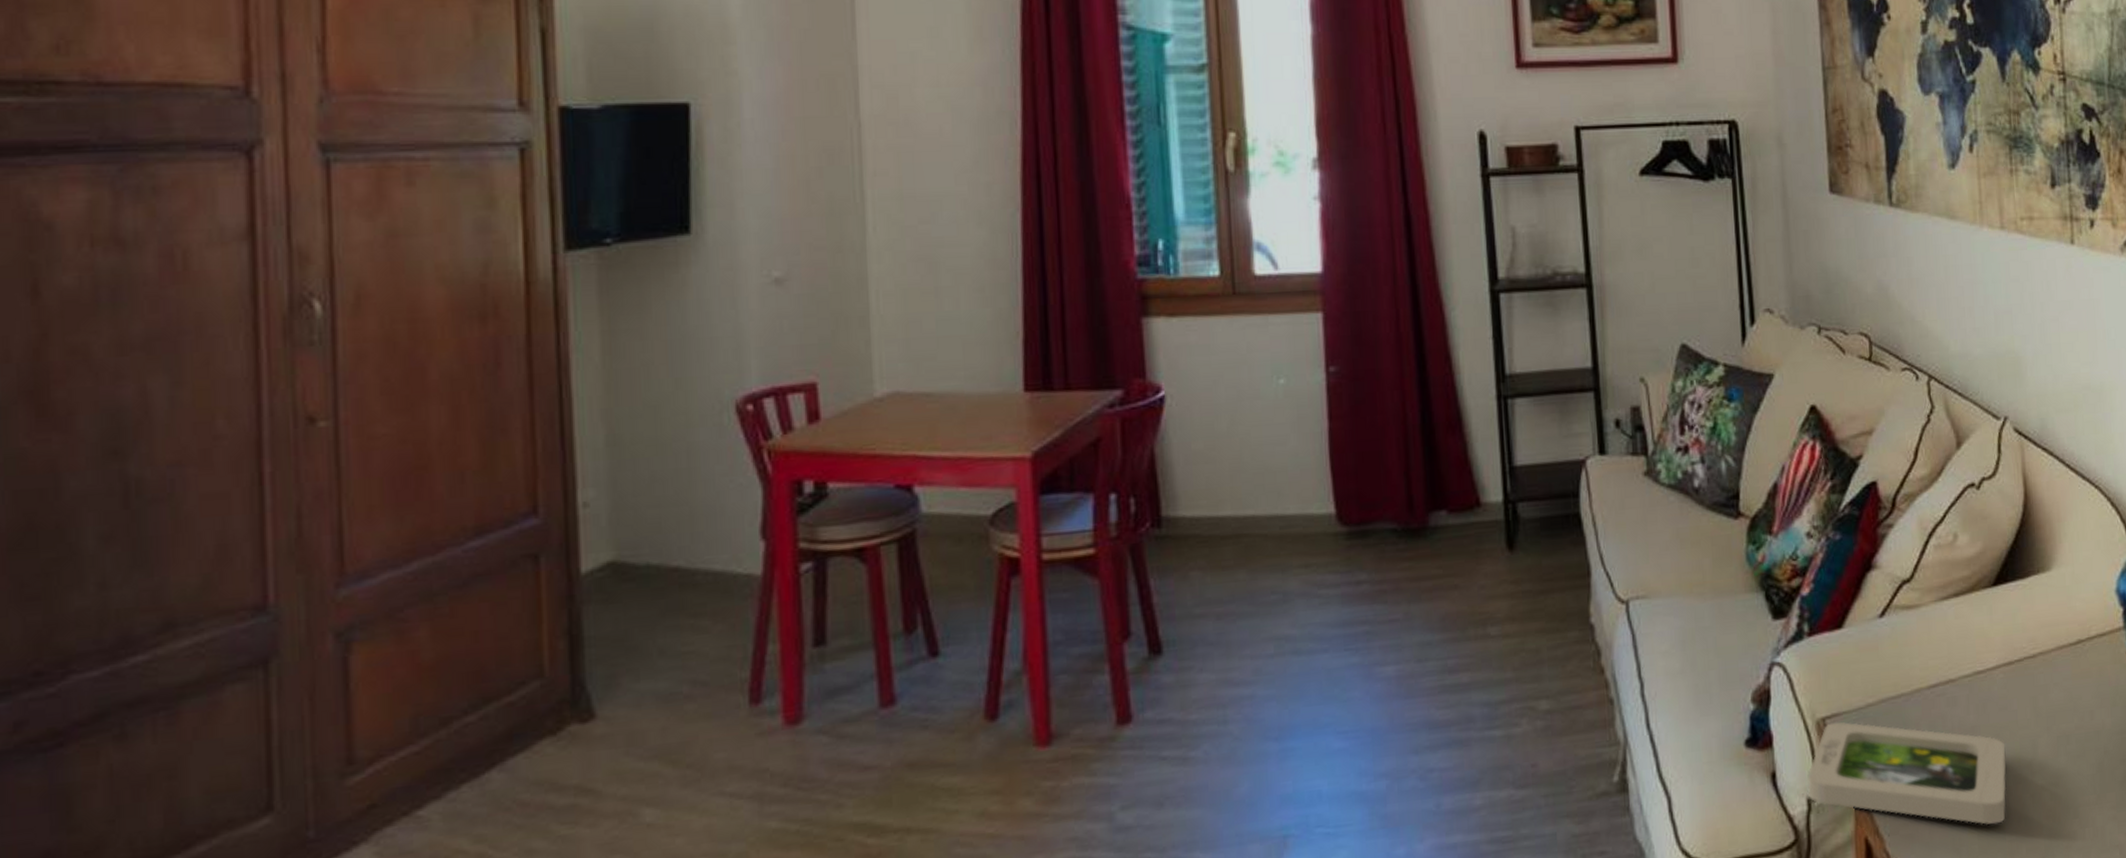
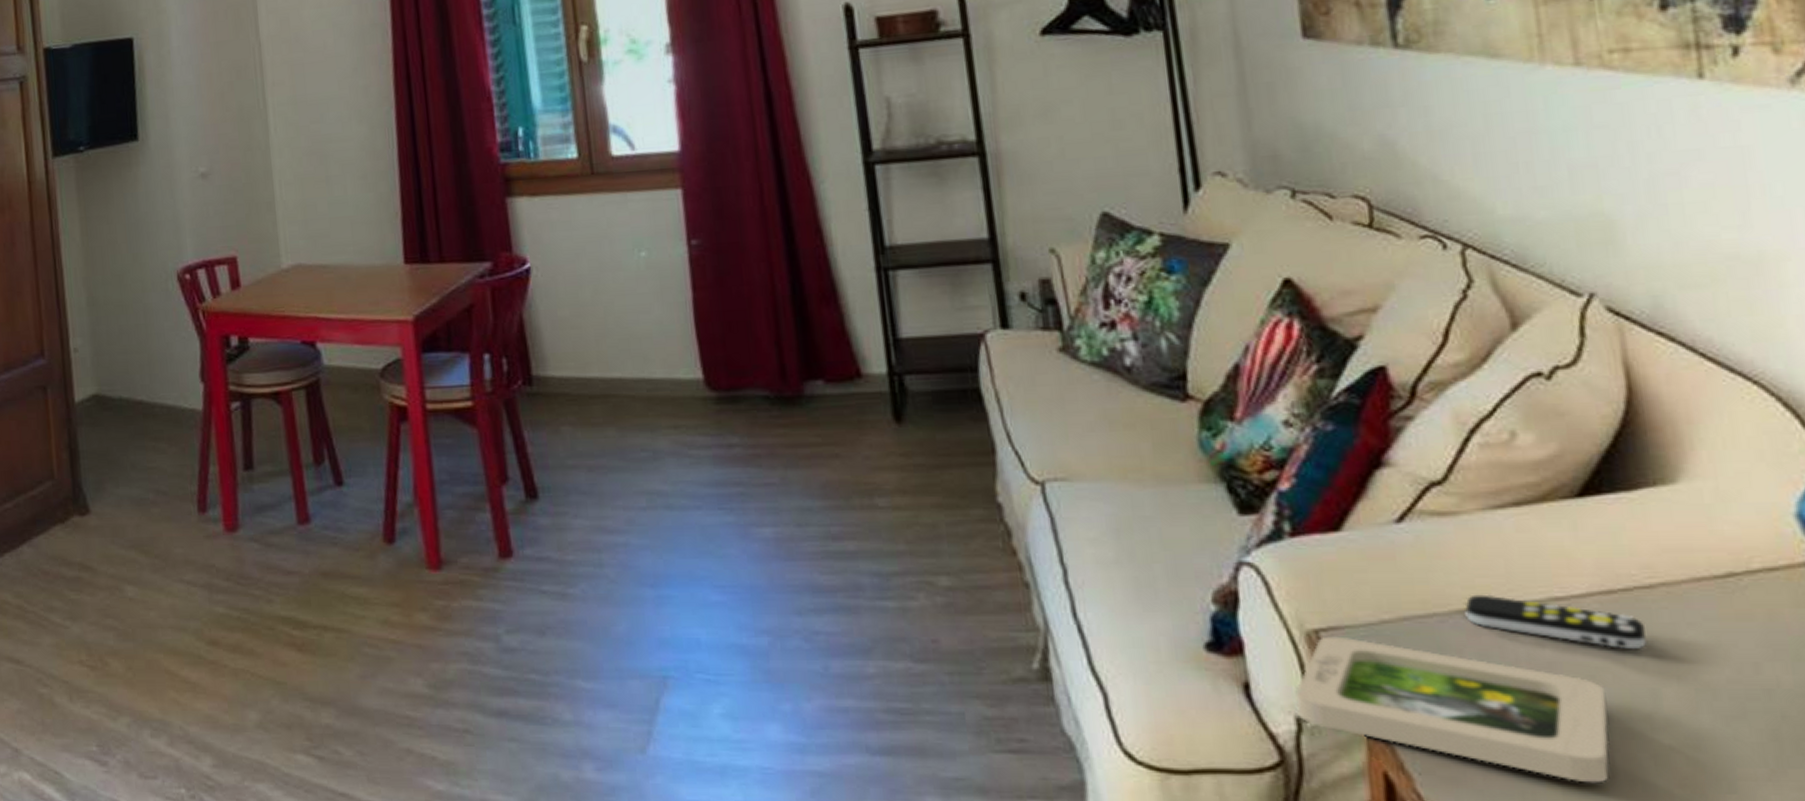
remote control: none [1921,673,2030,710] -> present [1464,594,1646,650]

